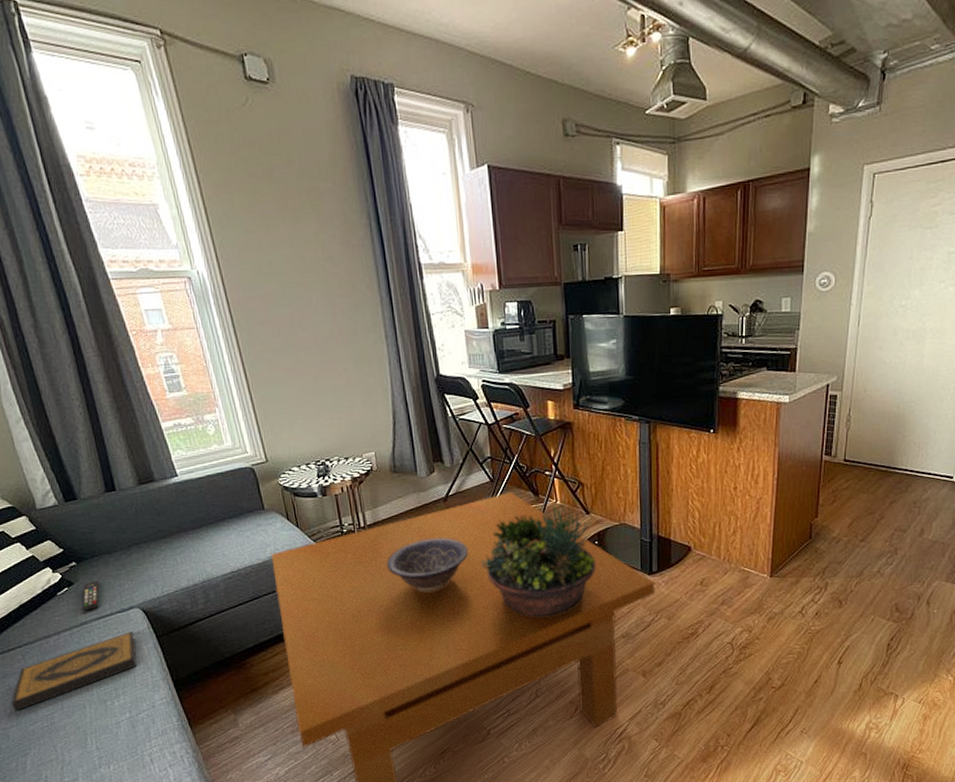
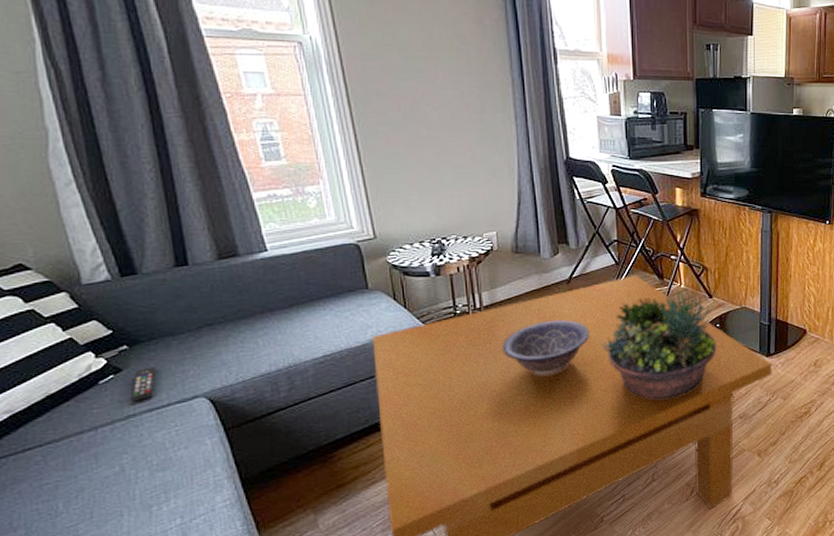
hardback book: present [11,631,137,711] -> none [20,424,198,524]

